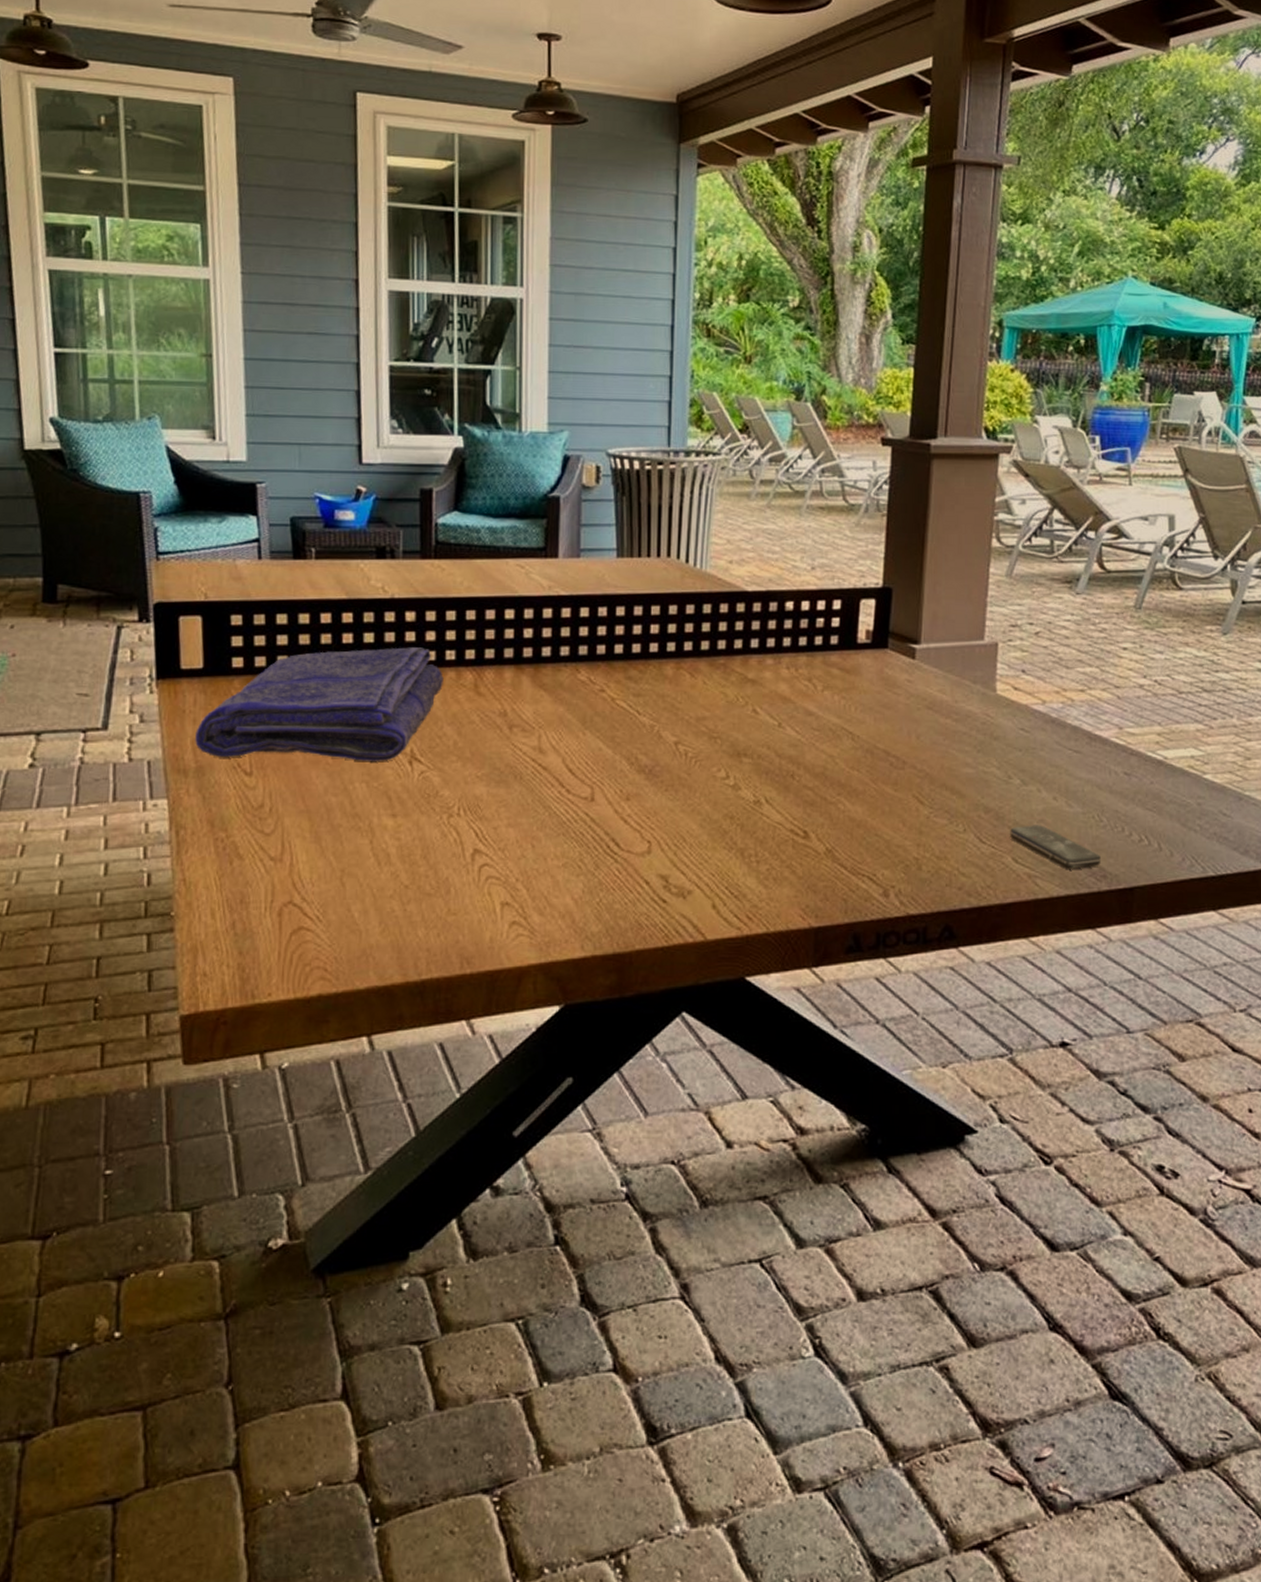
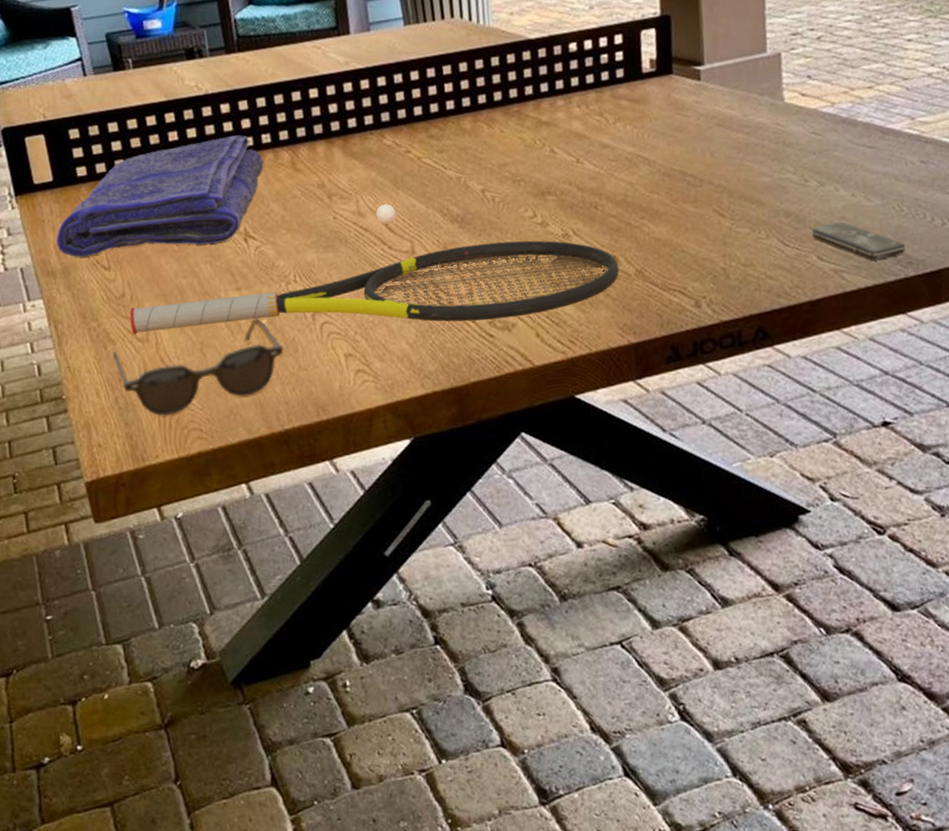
sunglasses: none [237,851,434,949] -> present [112,318,284,416]
tennis racket: none [264,799,809,884] -> present [129,240,620,335]
ball: none [510,743,580,766] -> present [333,204,396,225]

